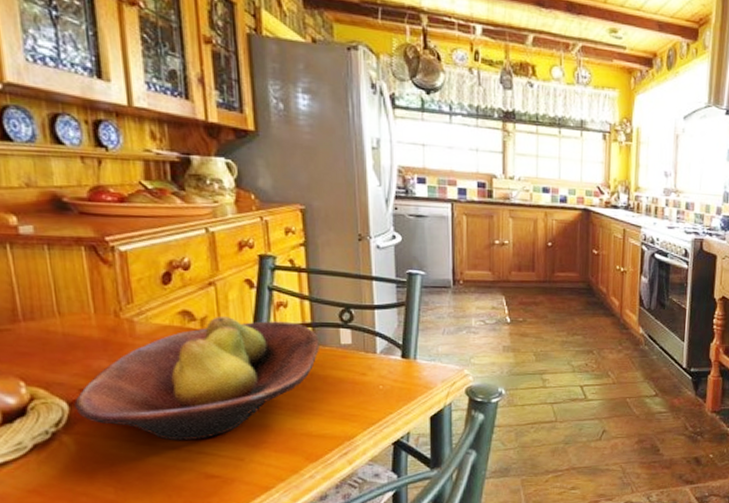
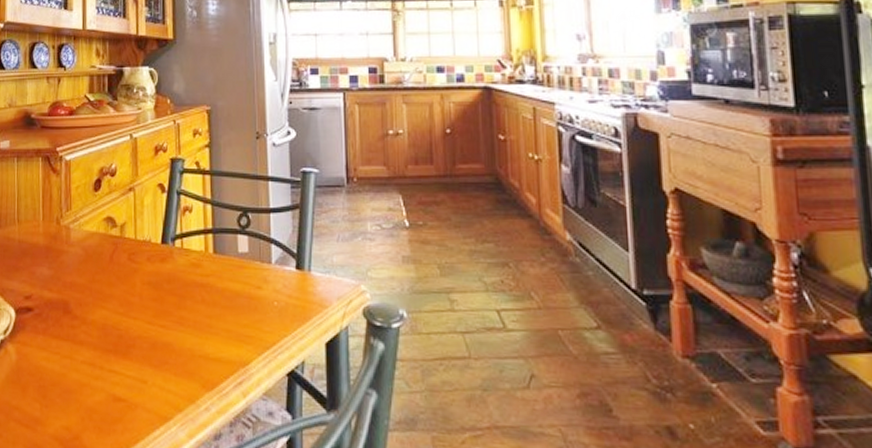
fruit bowl: present [74,315,321,441] -> none [20,221,220,357]

